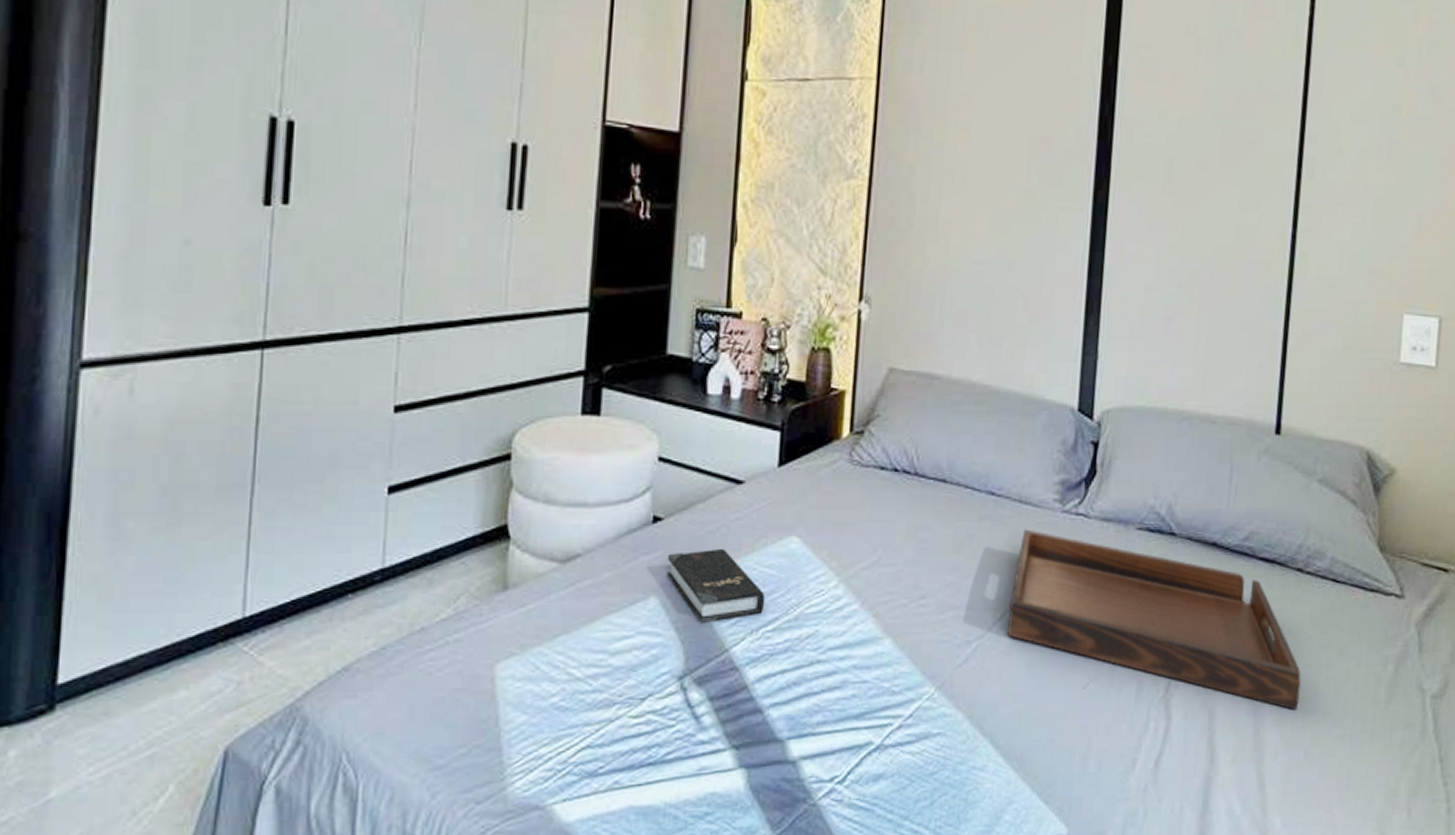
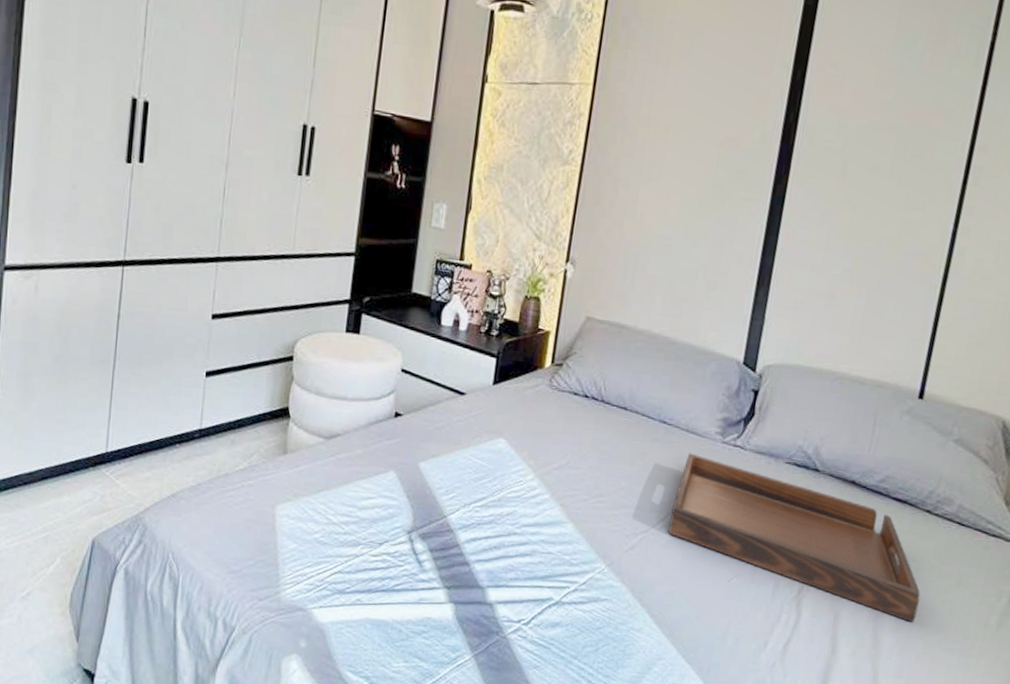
hardback book: present [666,549,766,624] -> none [402,441,477,496]

